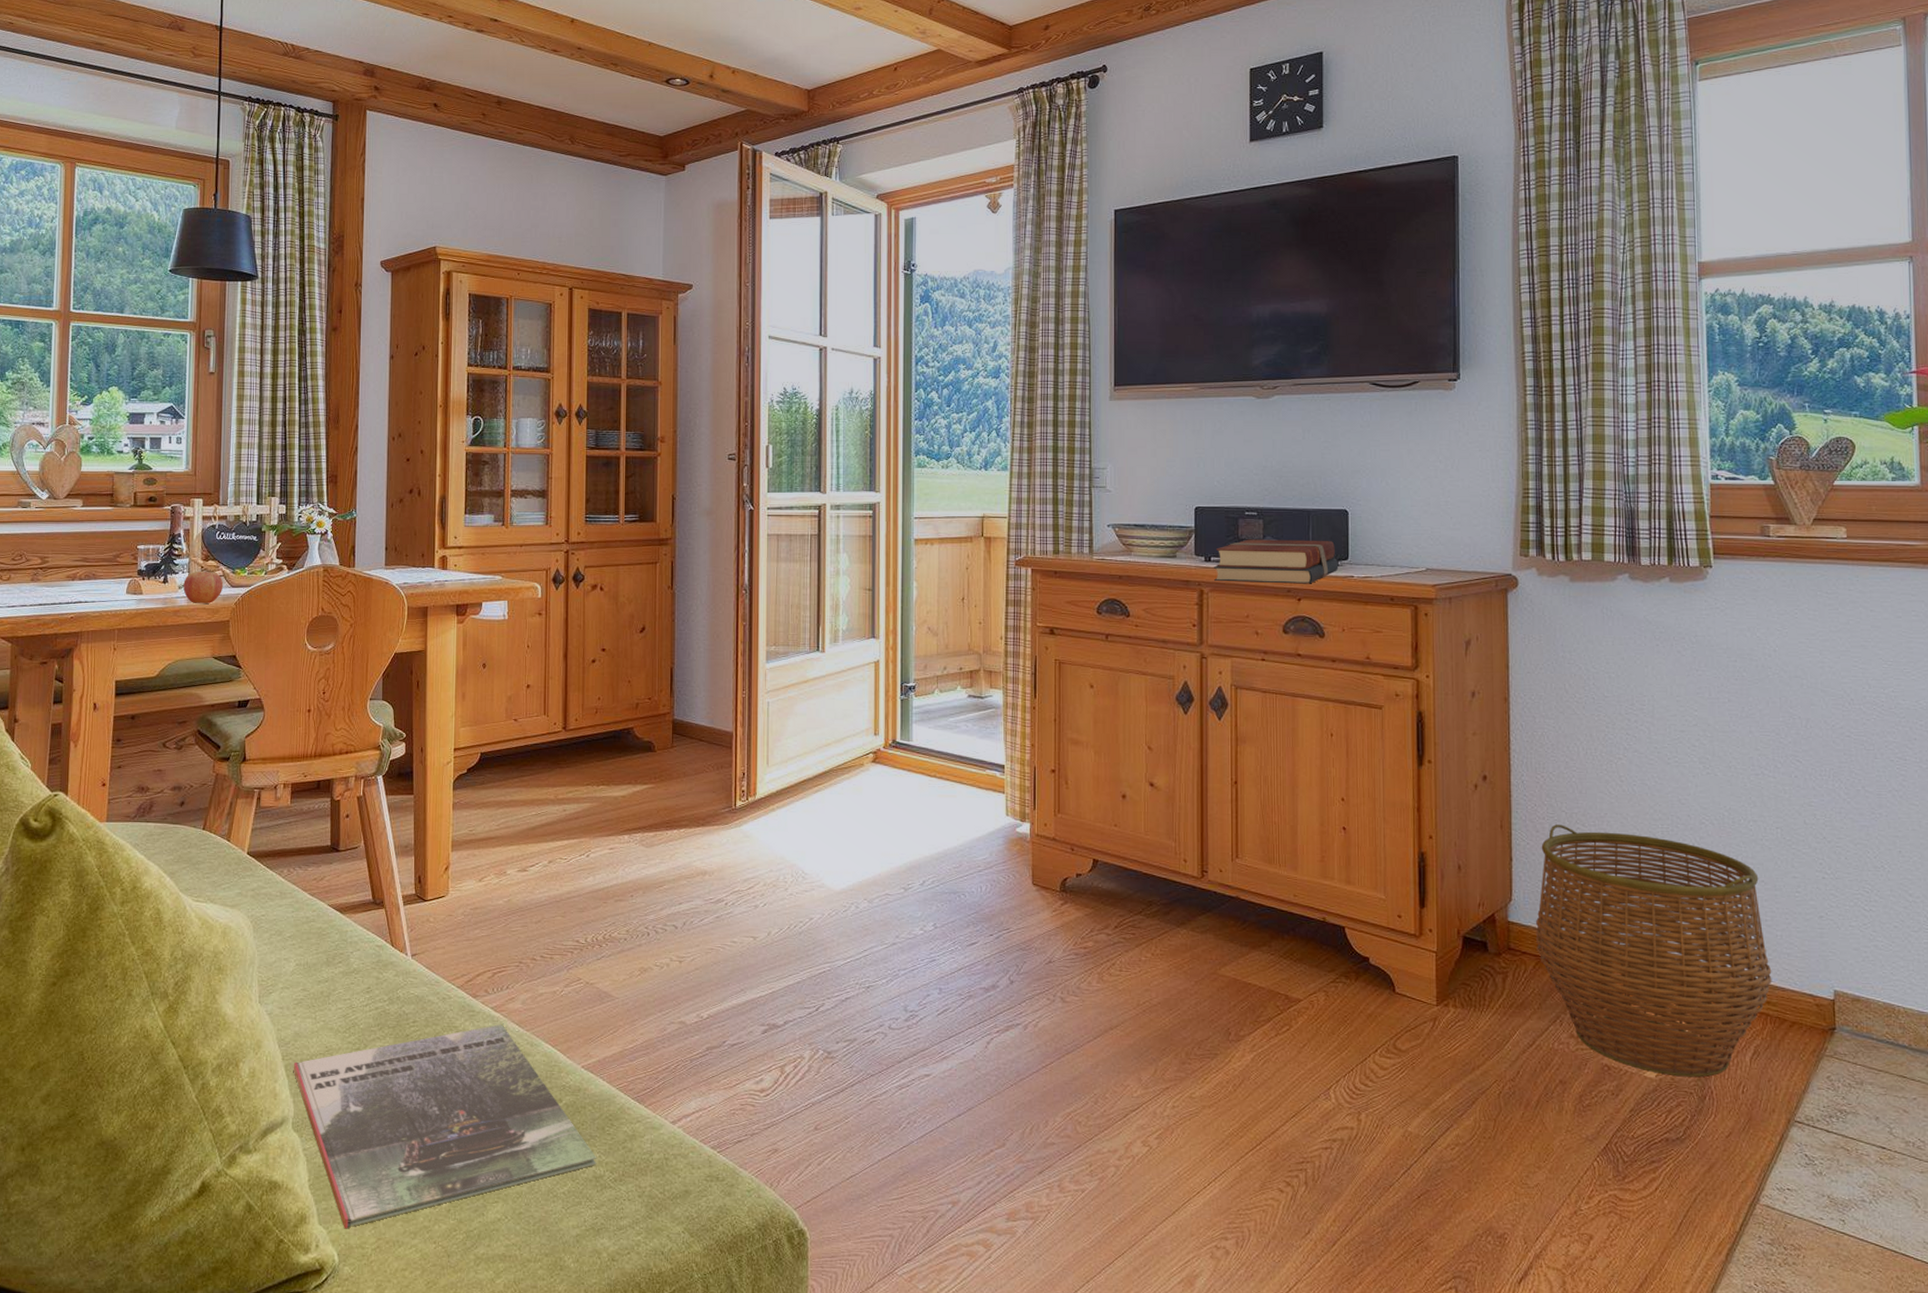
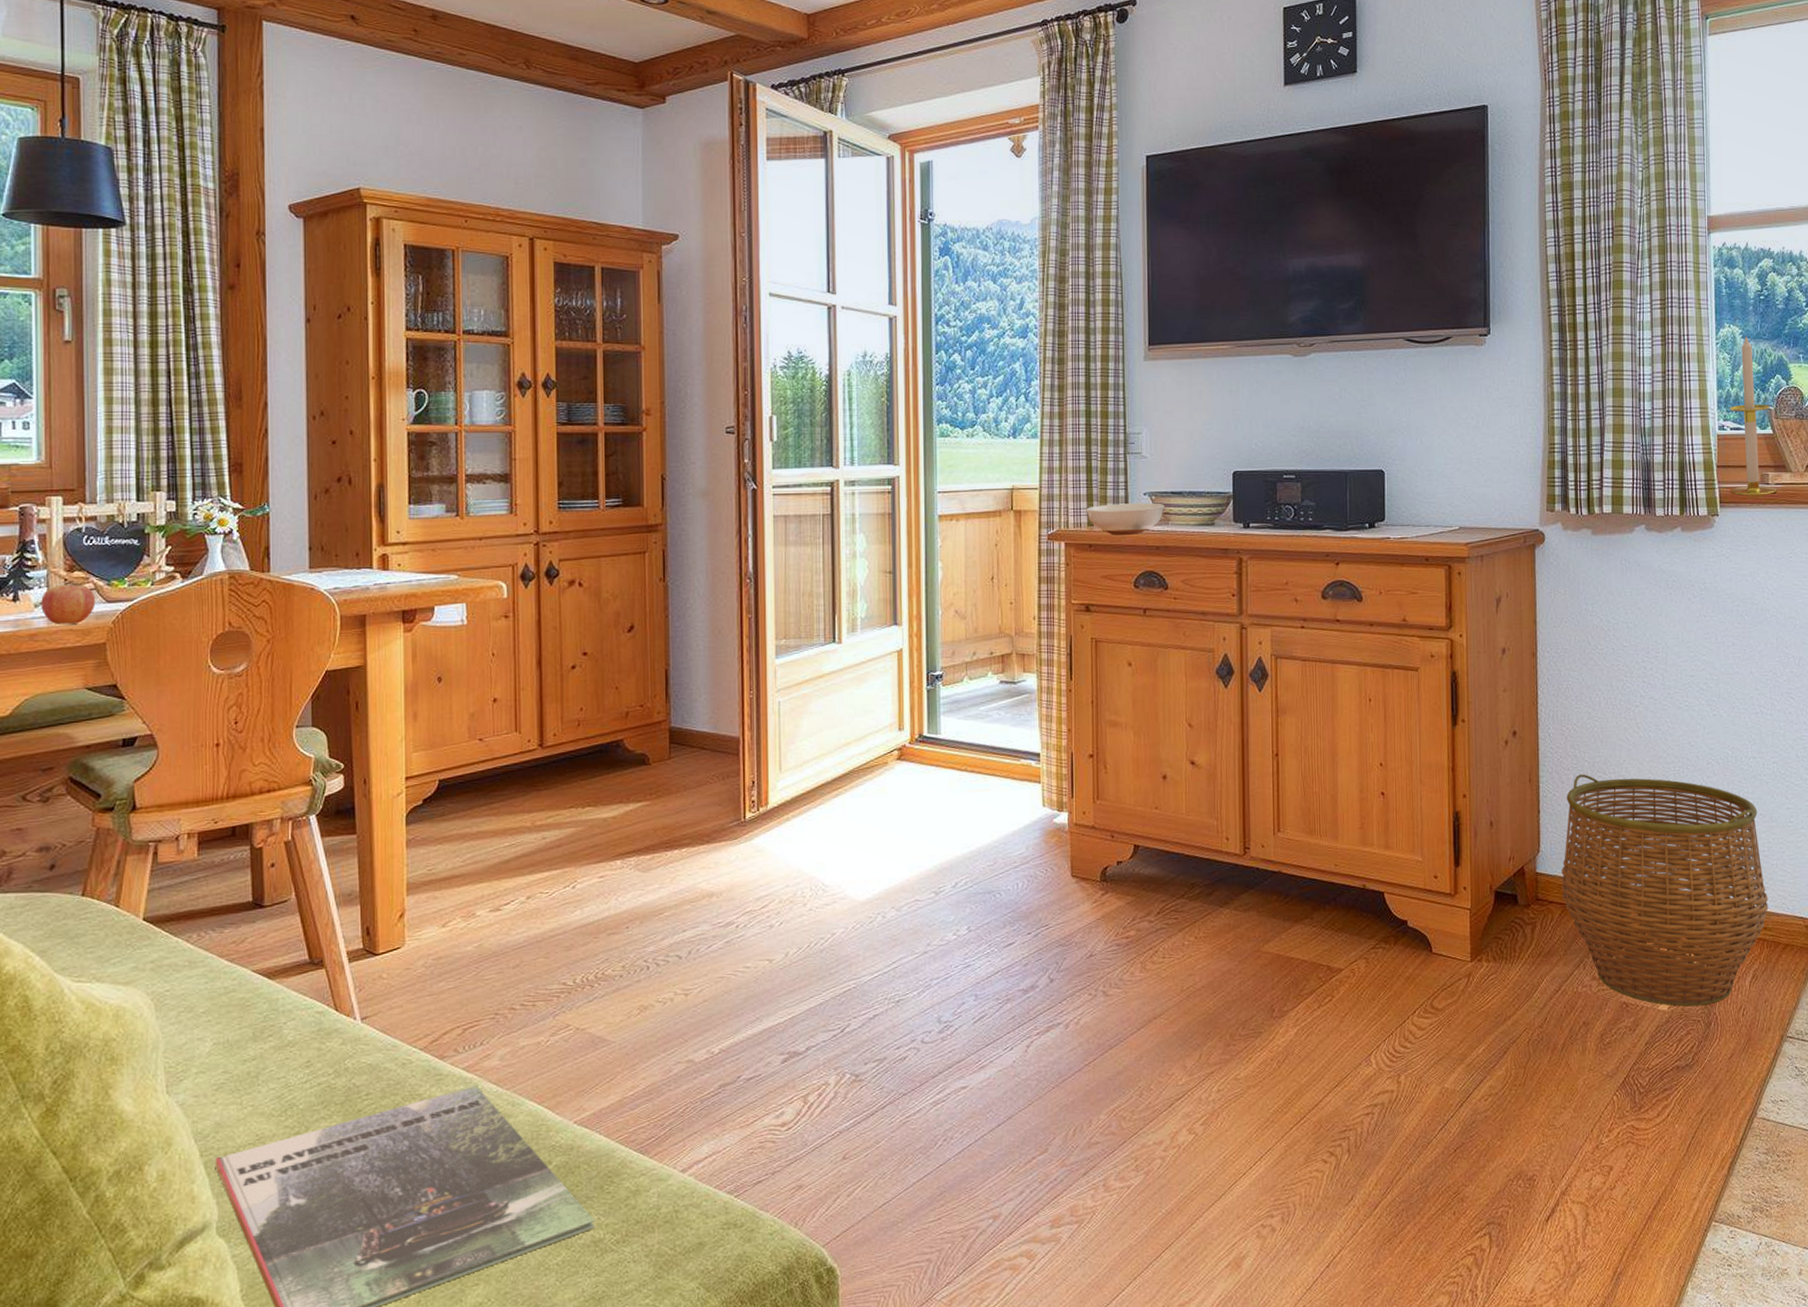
bowl: none [1052,534,1128,565] -> present [1086,503,1165,536]
books: present [1213,539,1339,584] -> none [1252,502,1376,549]
candle: none [1723,383,1780,548] -> present [1729,335,1777,496]

